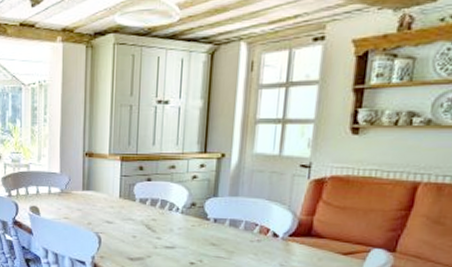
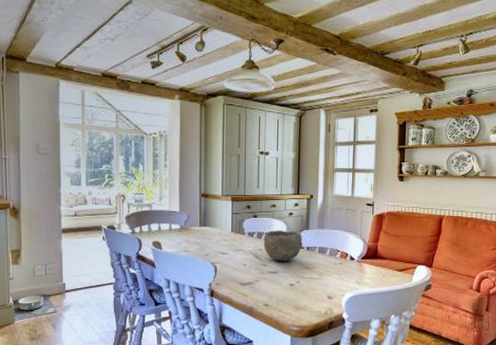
bowl: none [158,197,208,234] -> present [264,230,302,261]

